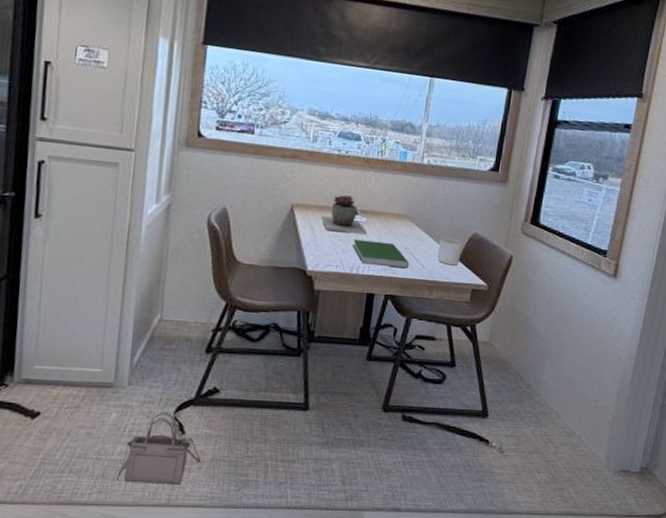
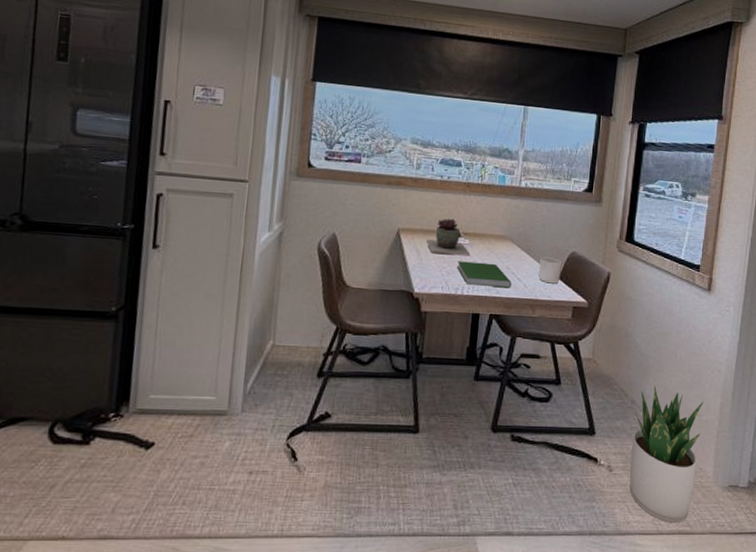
handbag: present [117,411,202,484] -> none [230,438,314,514]
planter: none [519,370,601,504] -> present [629,385,703,522]

